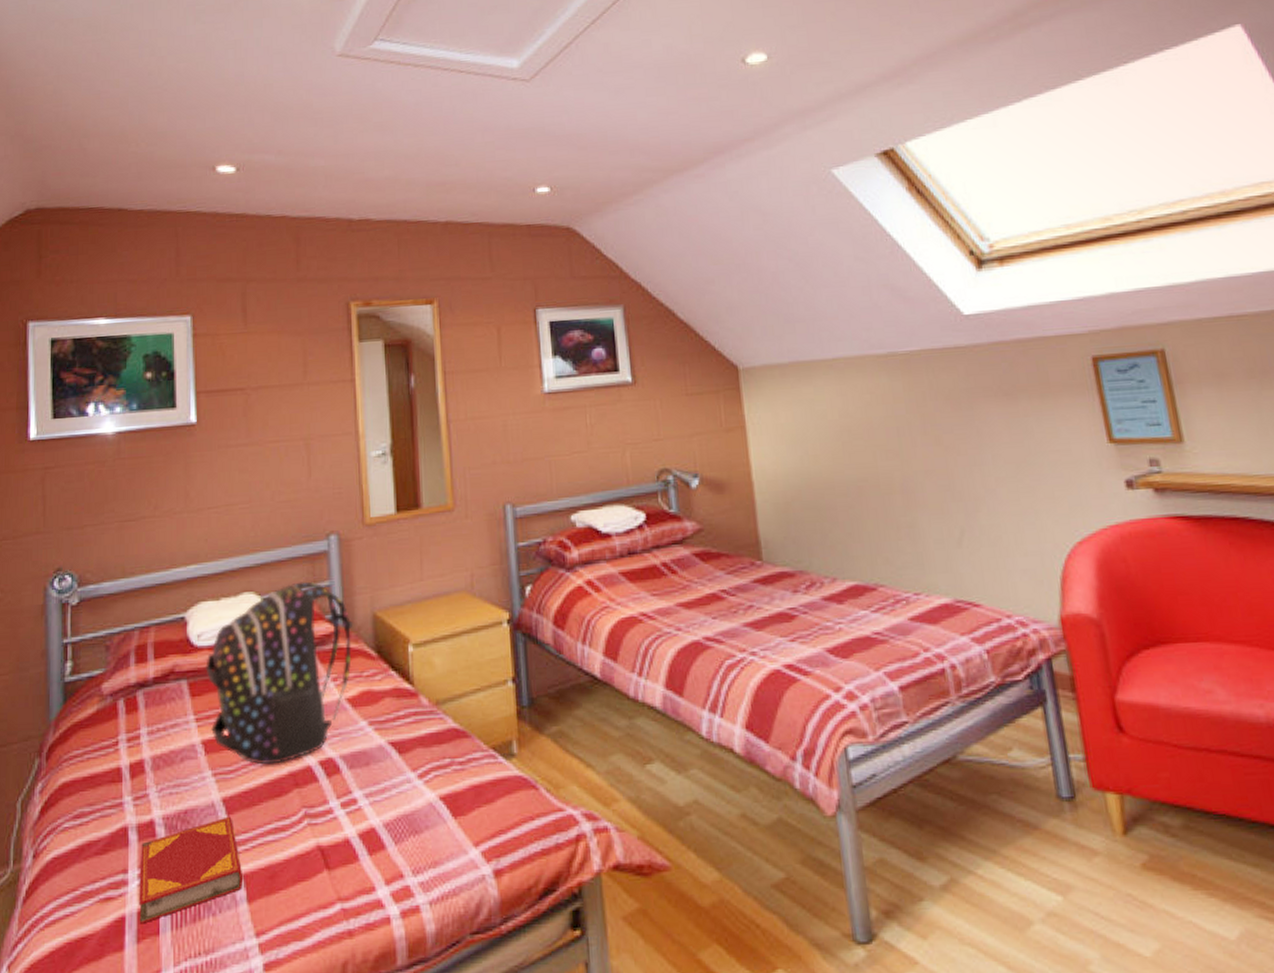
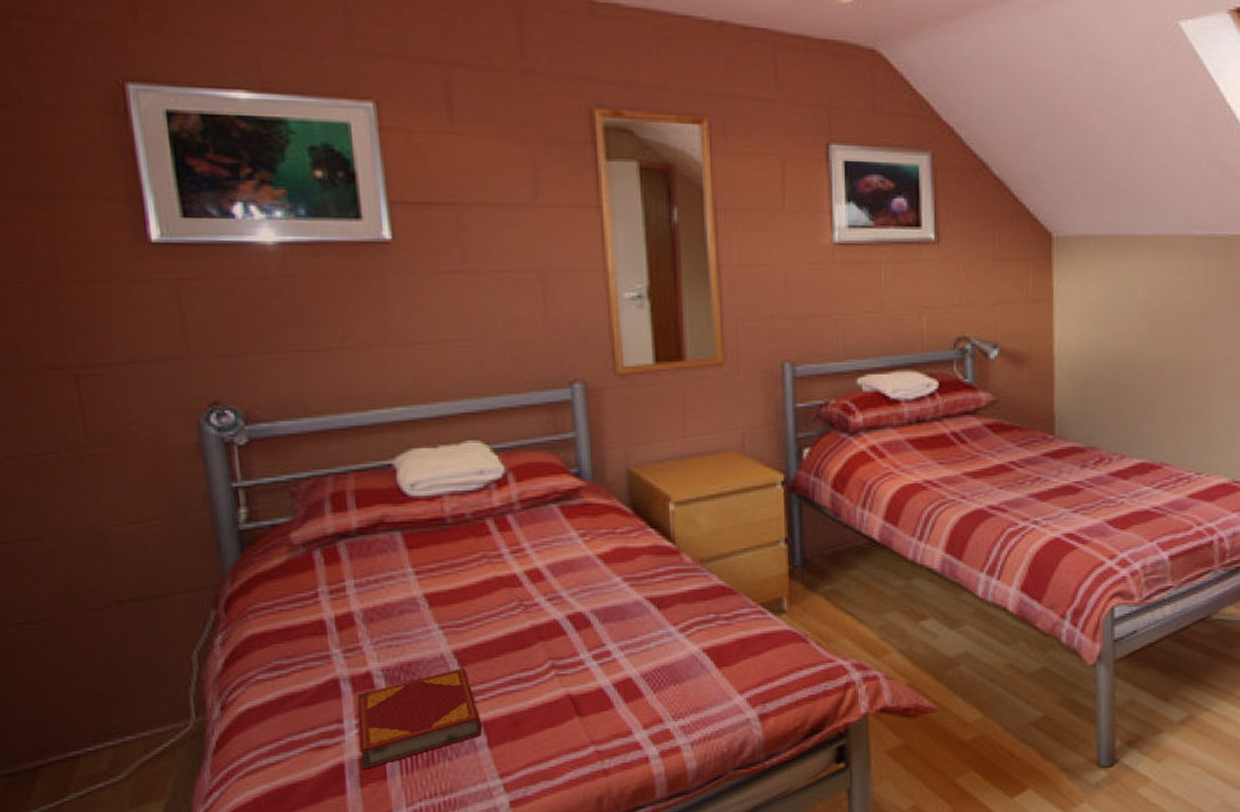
backpack: present [205,581,354,765] -> none [423,432,604,619]

